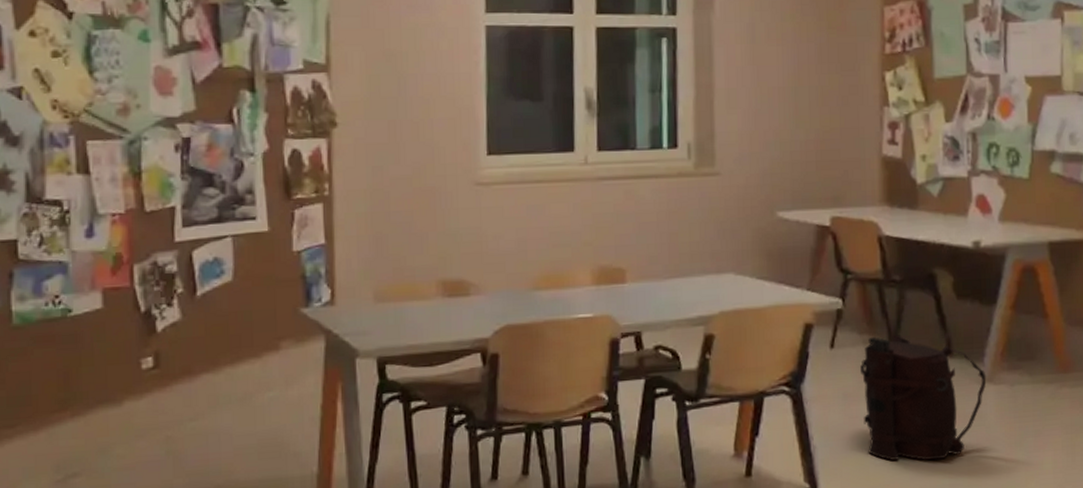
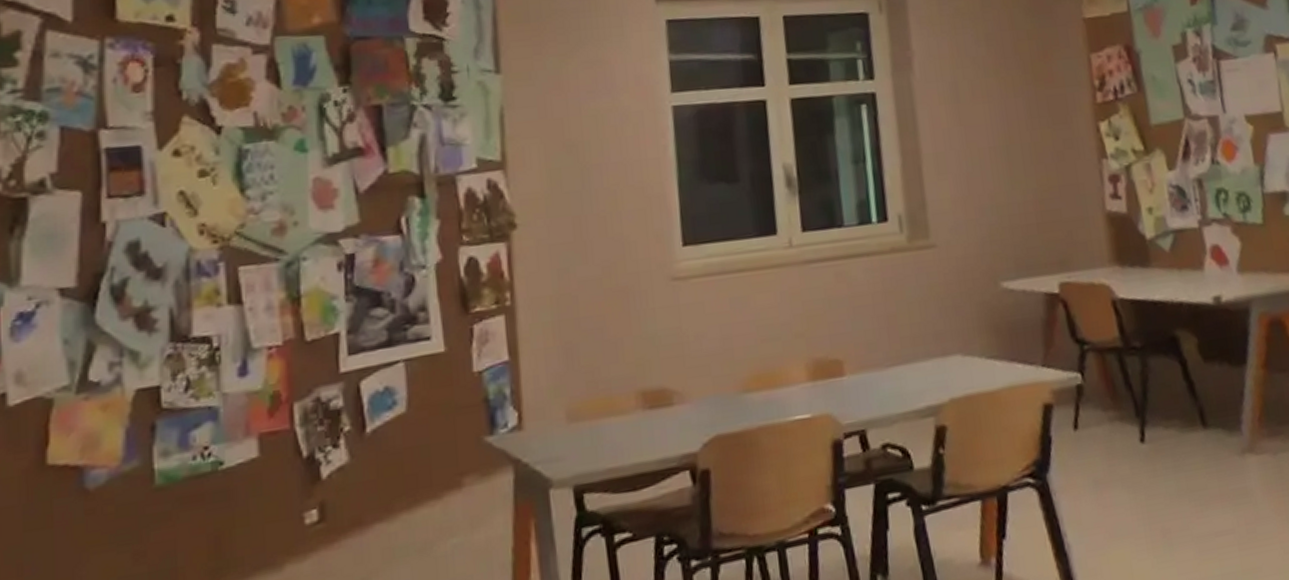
backpack: present [860,335,987,461] -> none [1109,408,1248,553]

